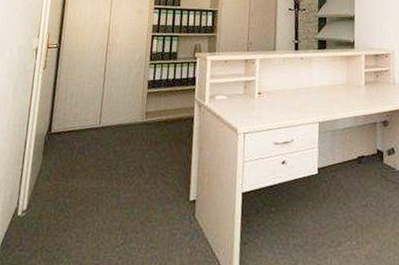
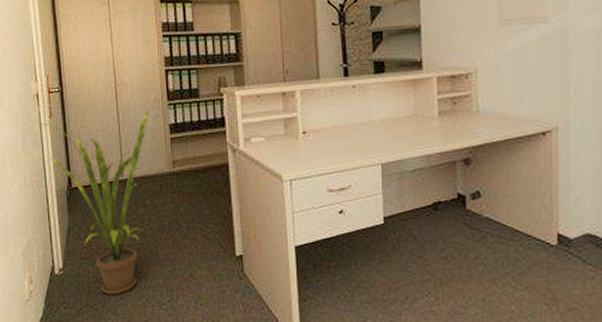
house plant: none [31,68,132,238] -> present [37,110,149,295]

